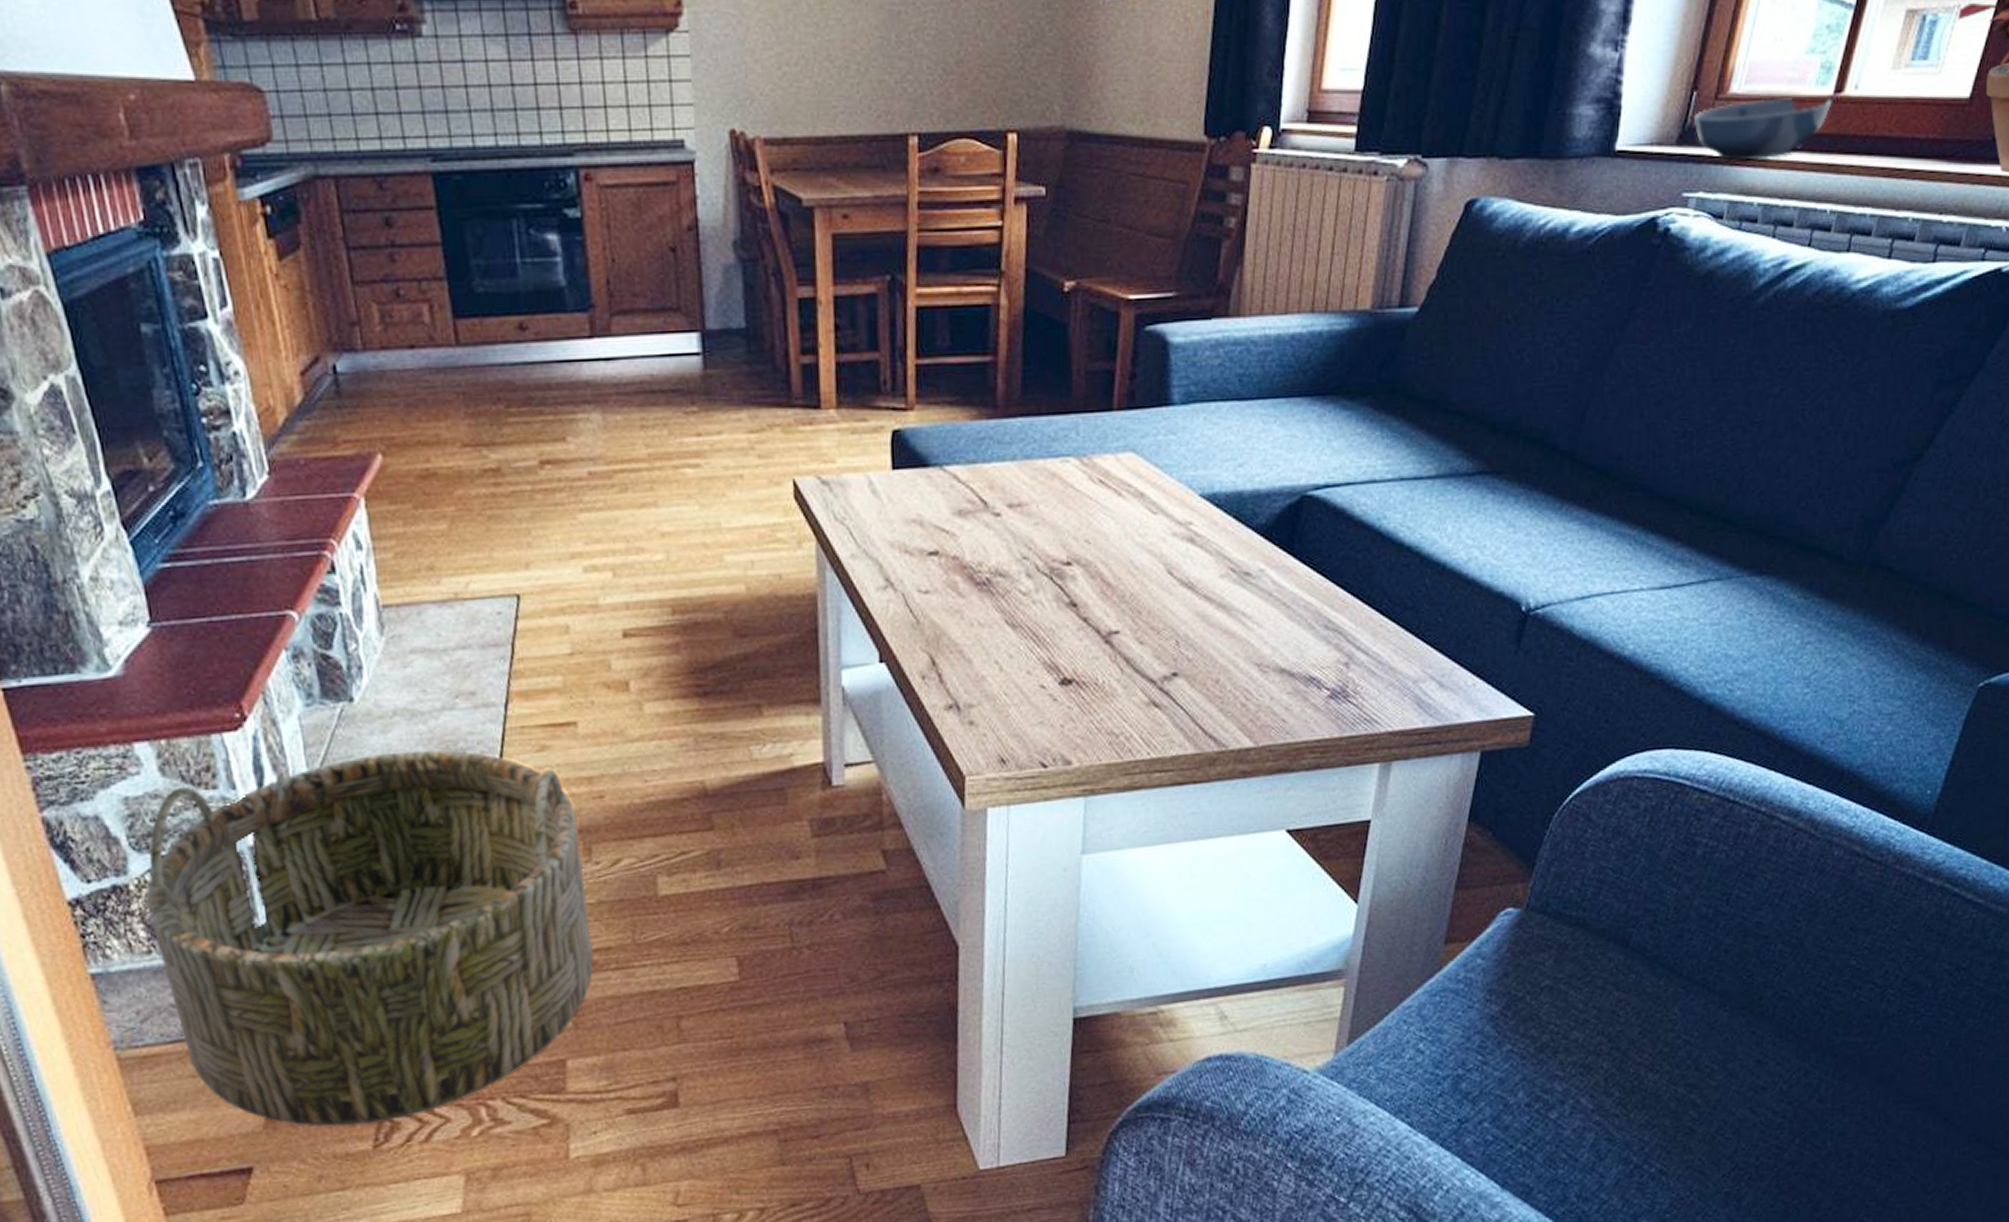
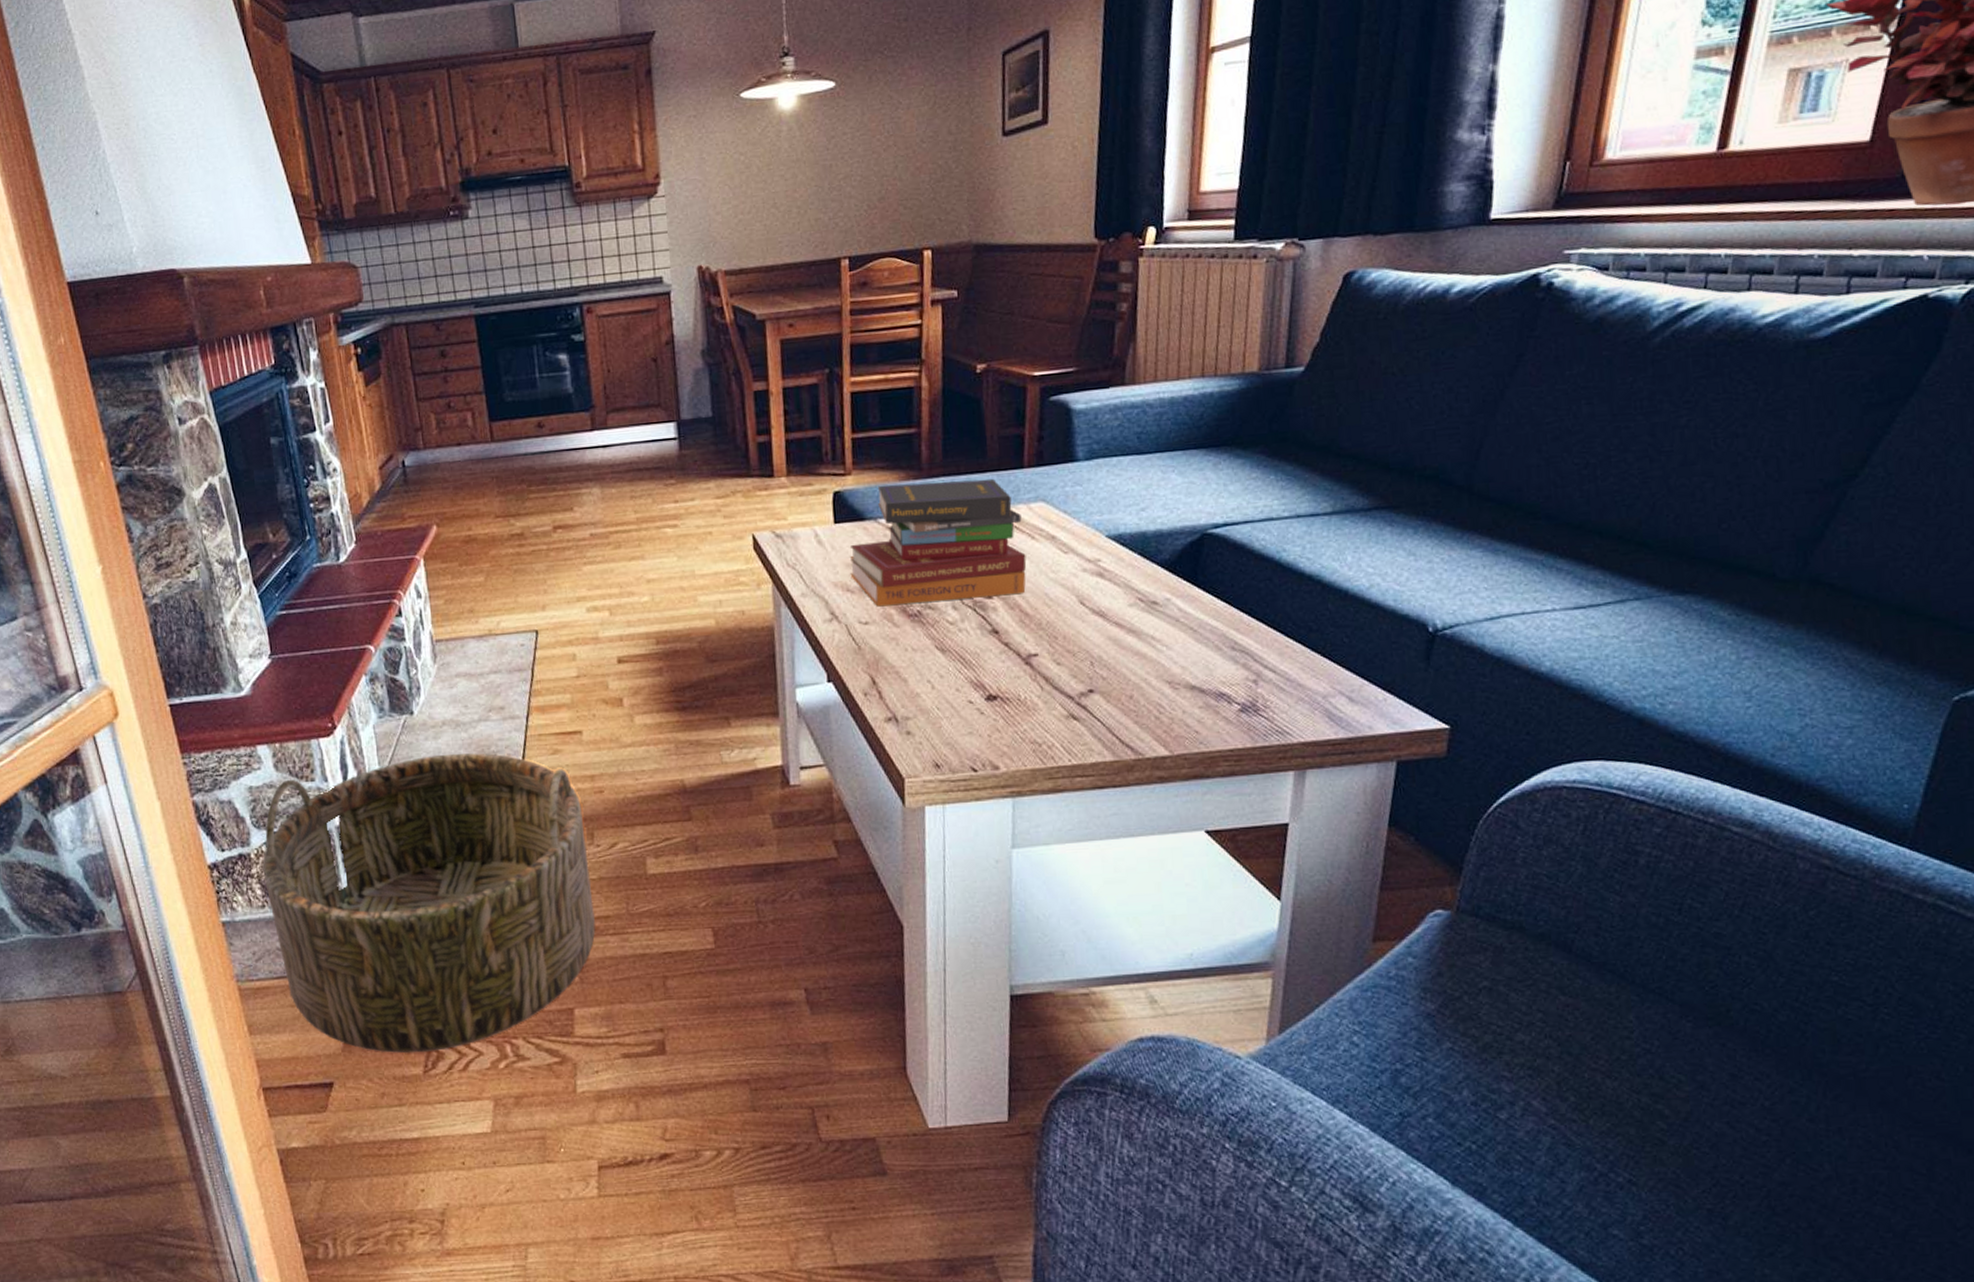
books: none [909,421,1111,573] -> present [849,478,1027,607]
bowl: present [1693,98,1832,160] -> none [1568,155,1716,218]

